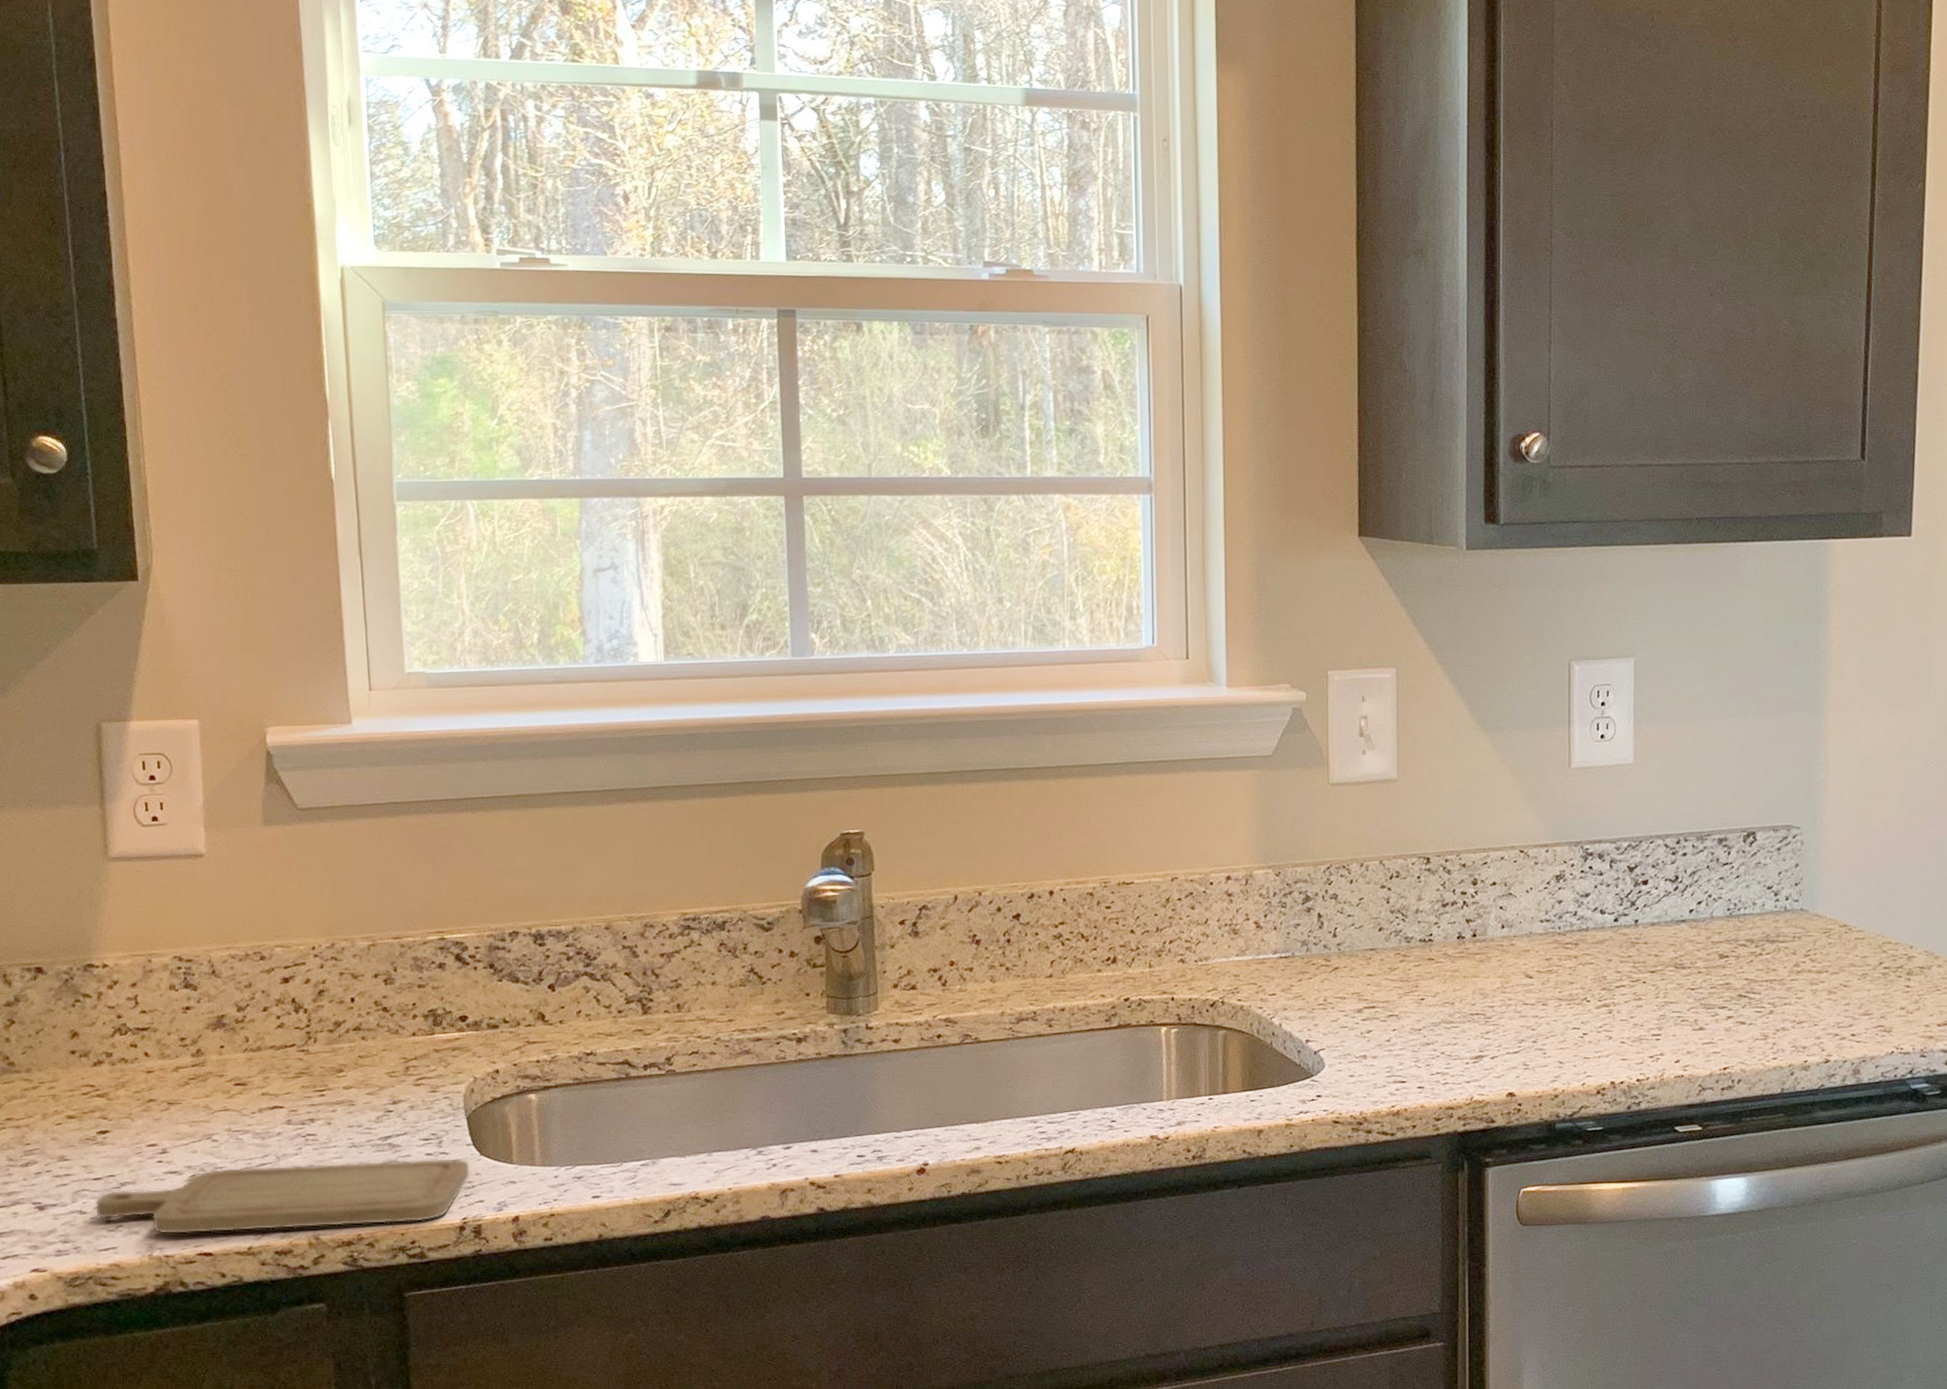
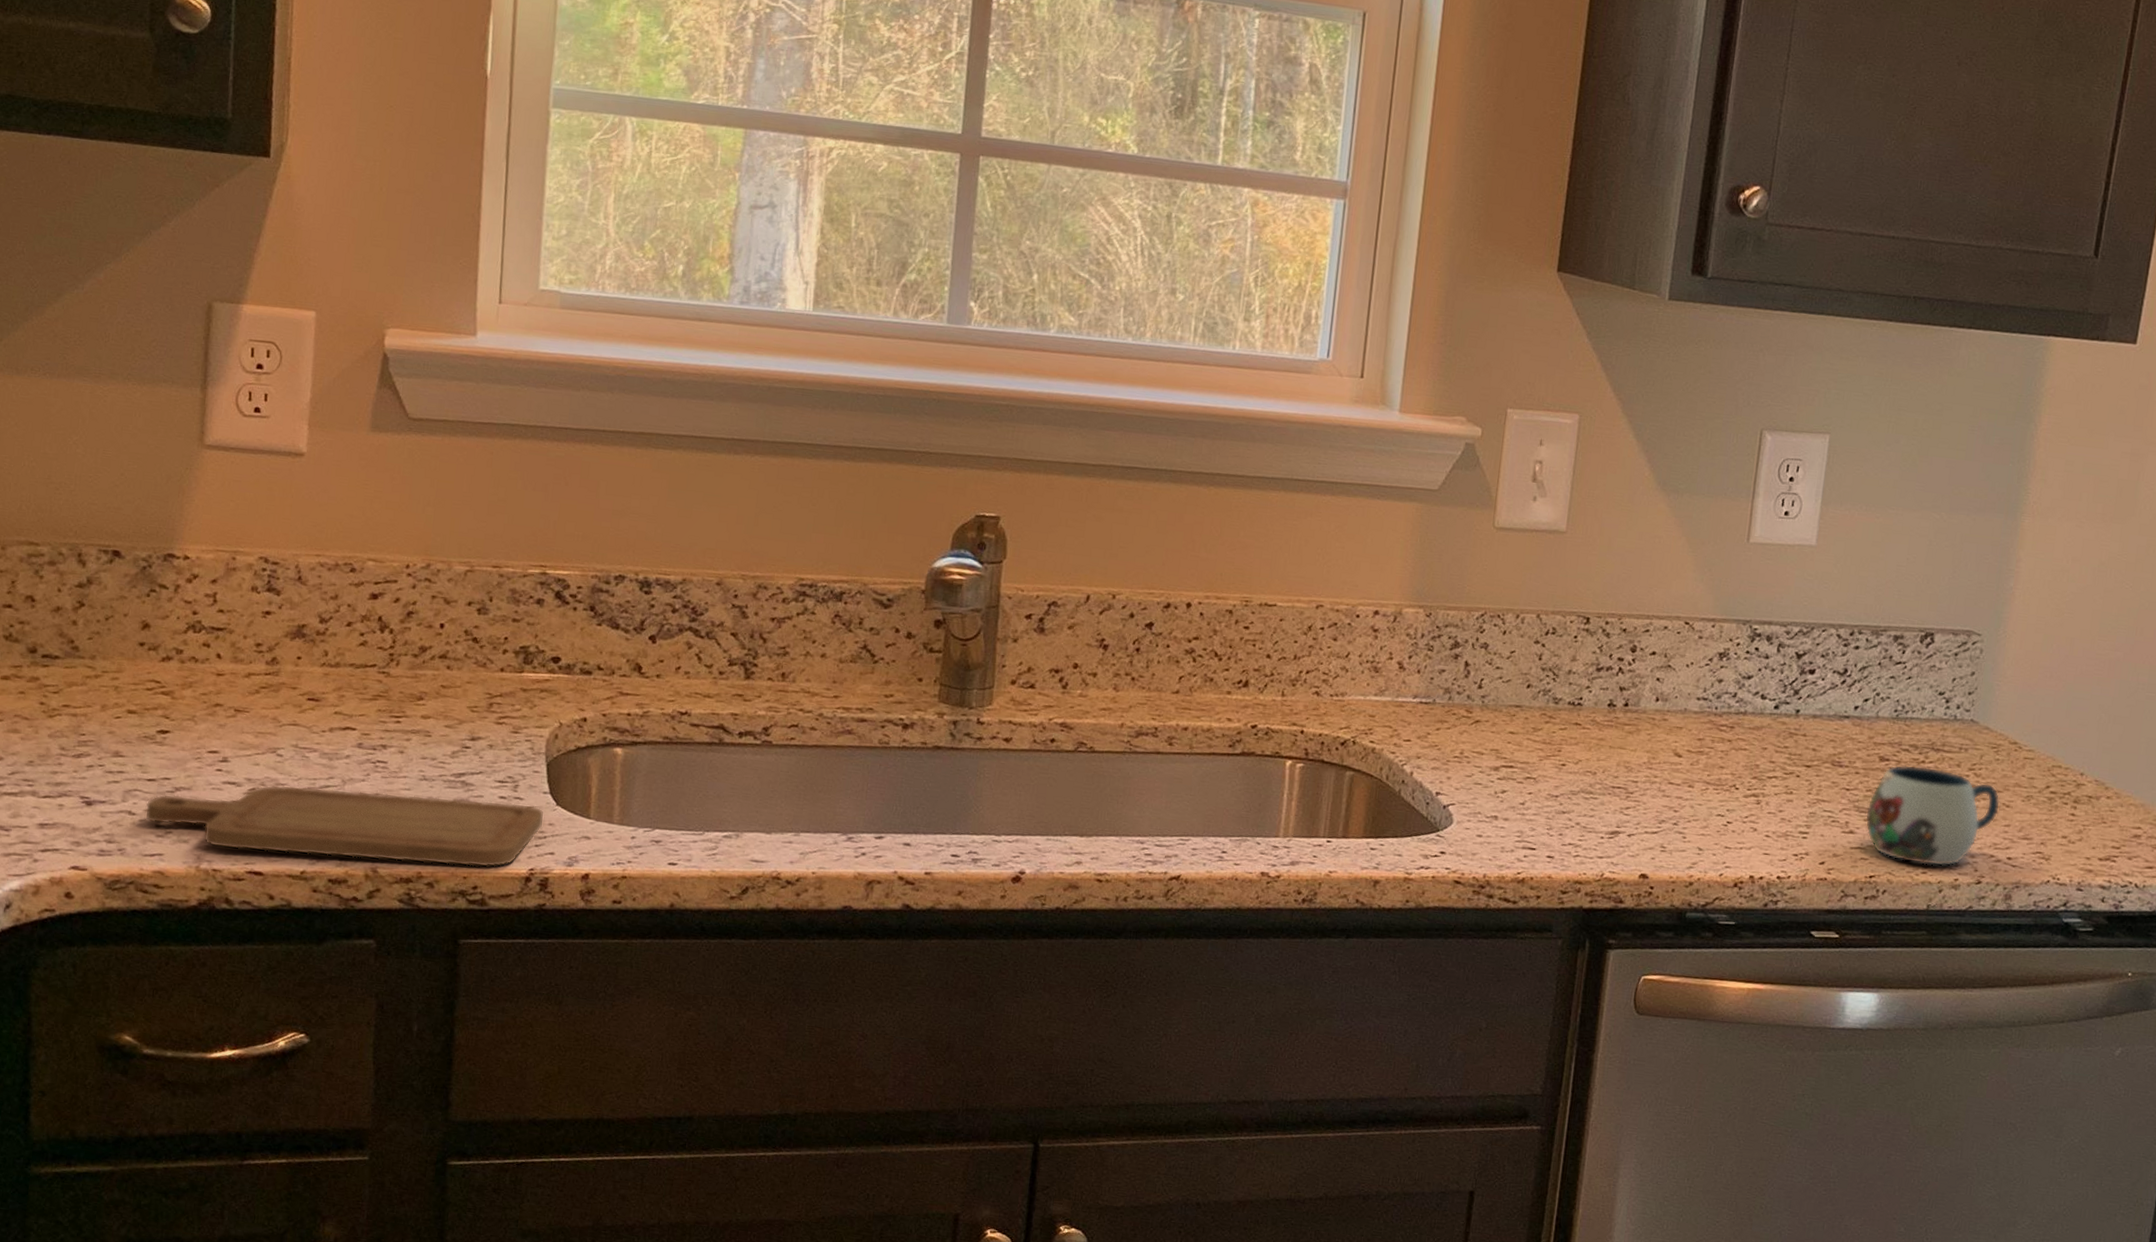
mug: none [1713,958,1838,1051] -> present [1865,764,2000,867]

